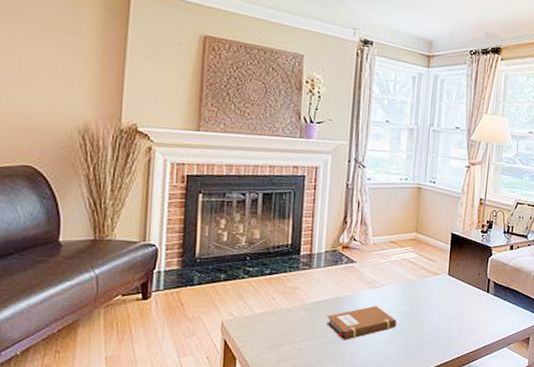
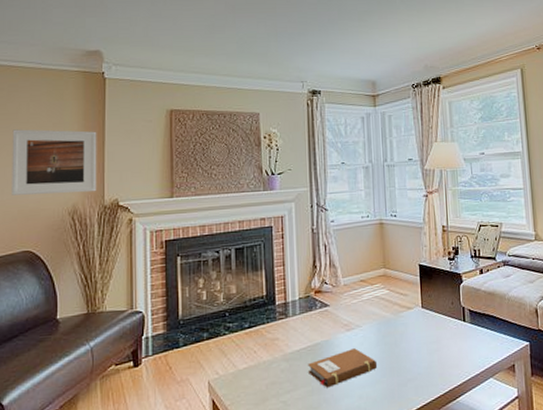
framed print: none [12,29,118,113] -> present [12,129,97,195]

